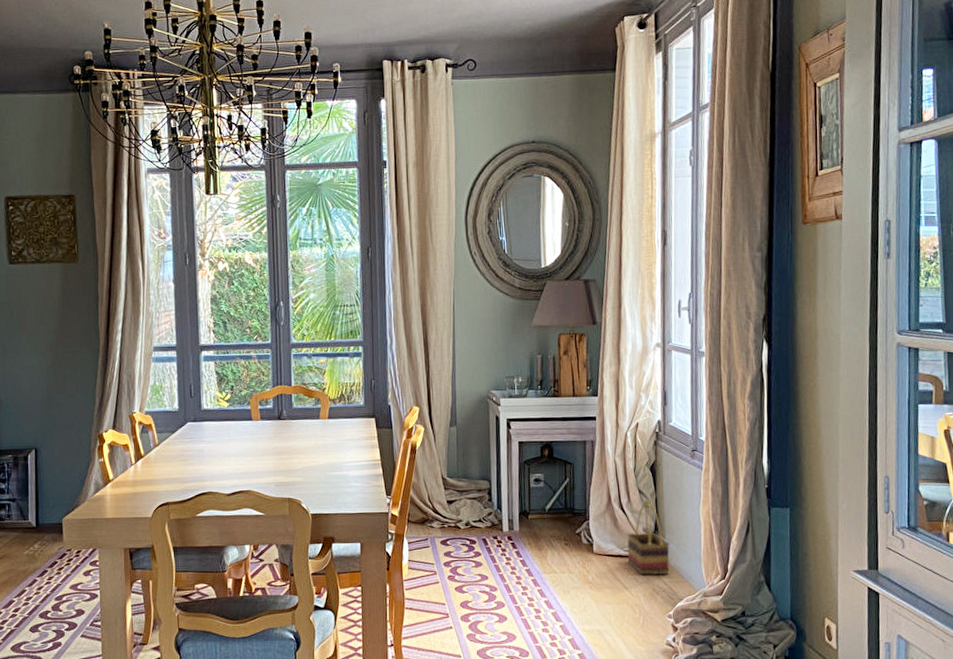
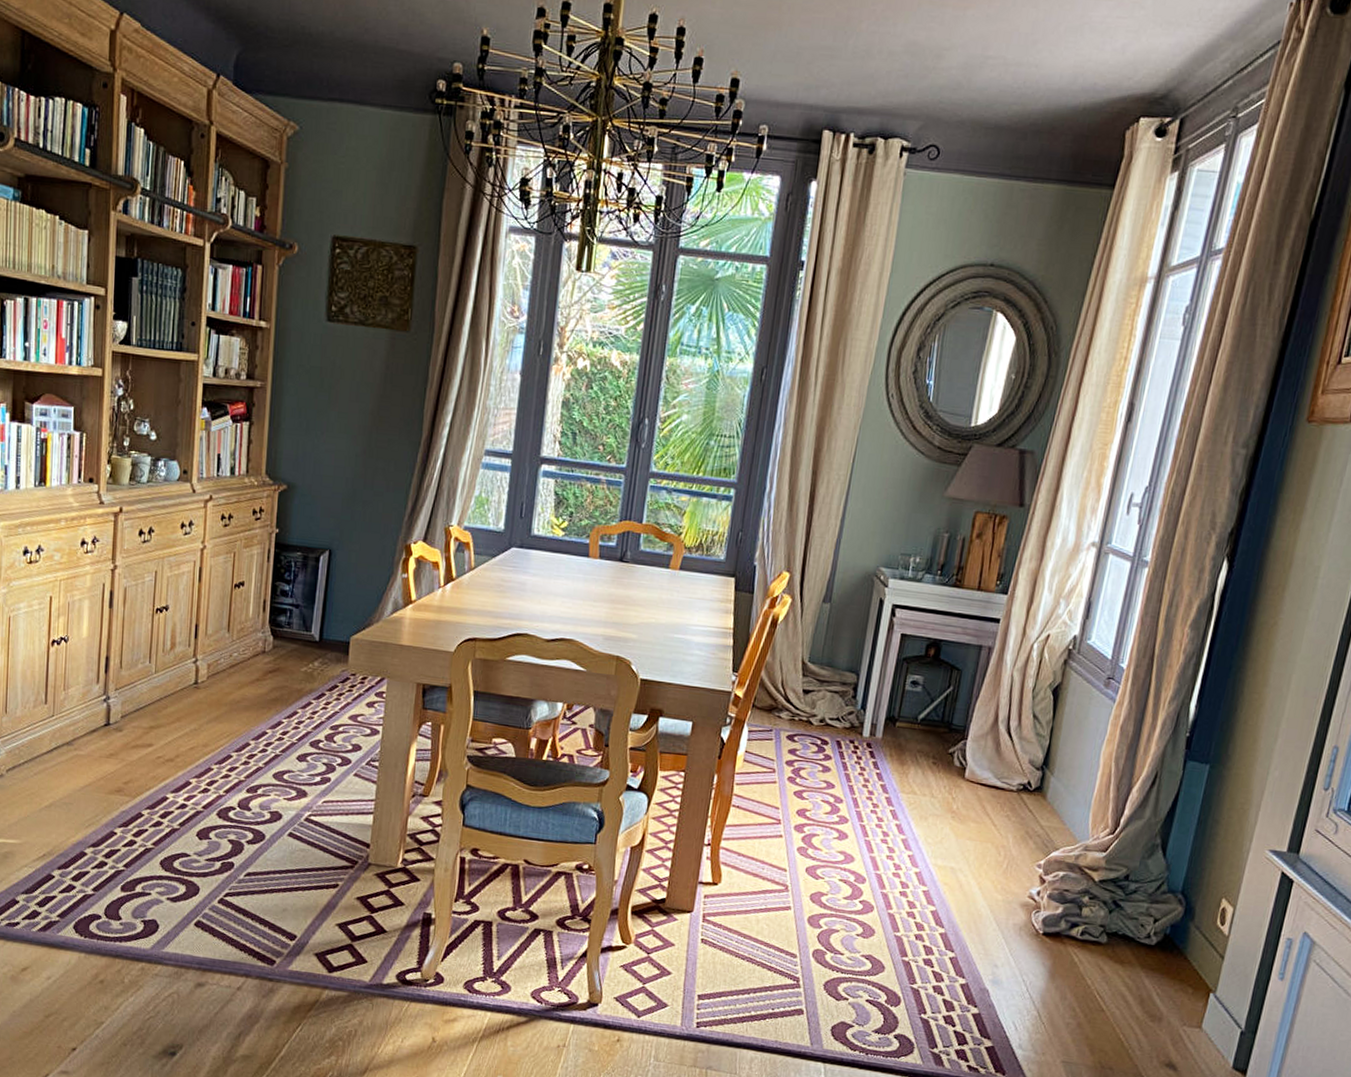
basket: present [627,499,670,576] -> none [1002,726,1058,817]

